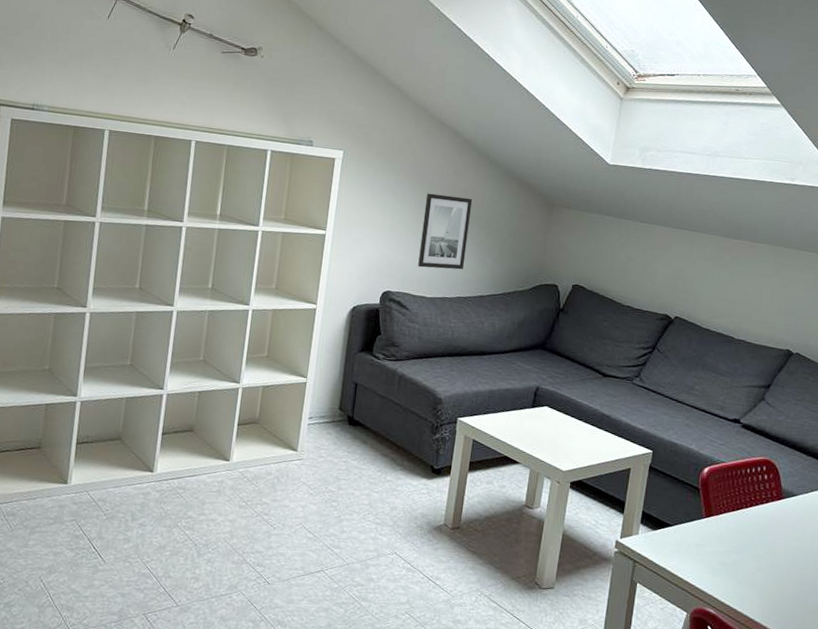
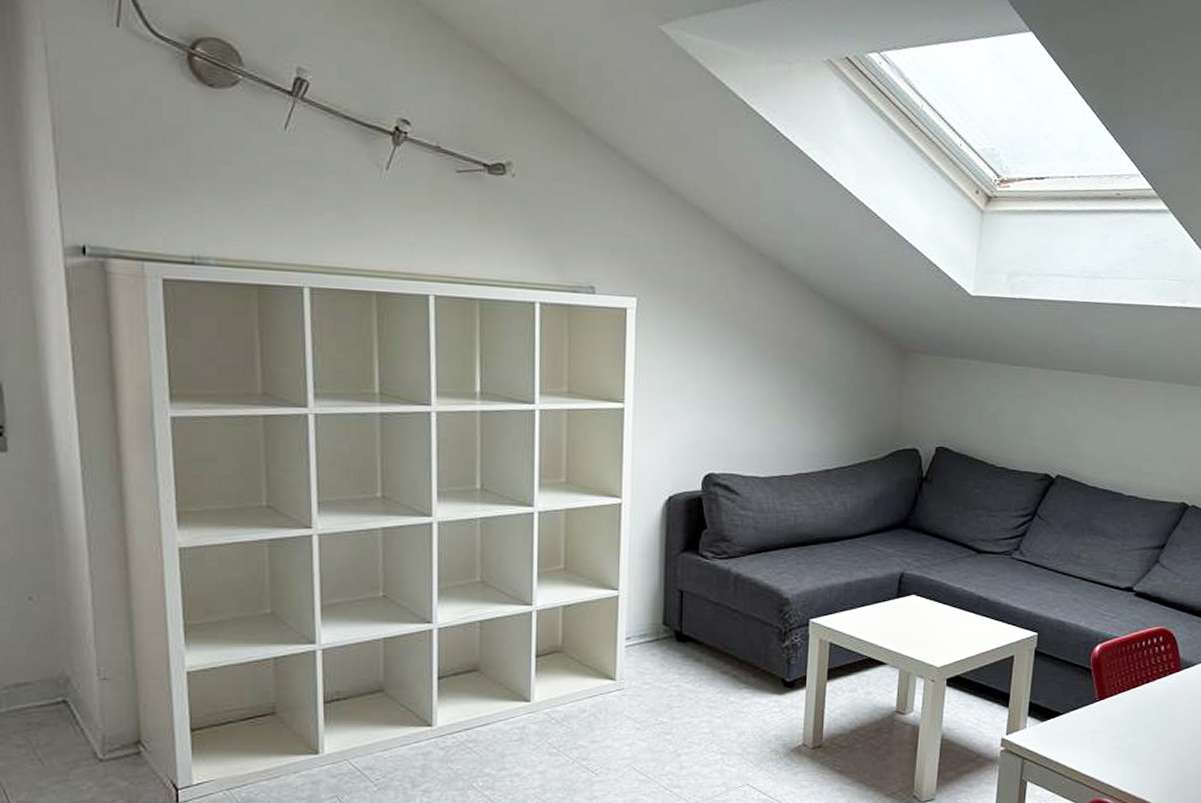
wall art: present [418,193,473,270] -> none [746,346,808,441]

